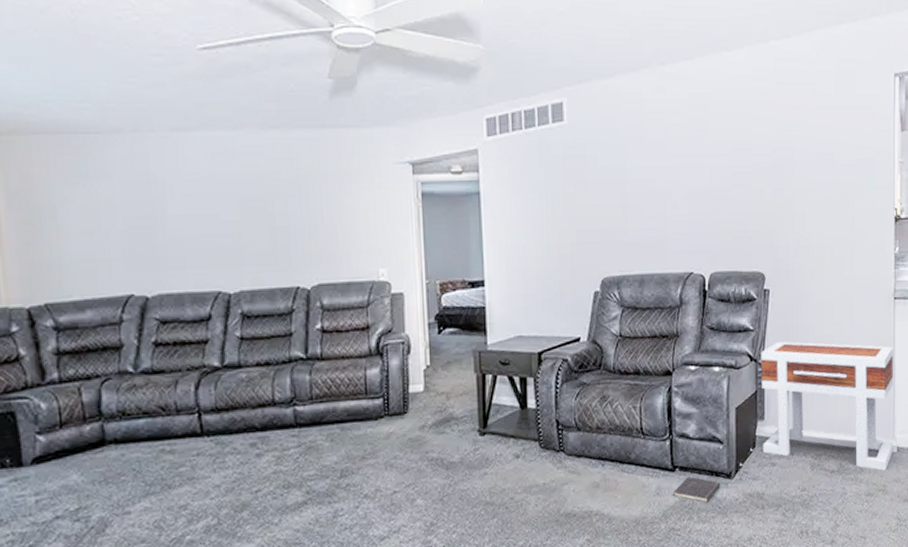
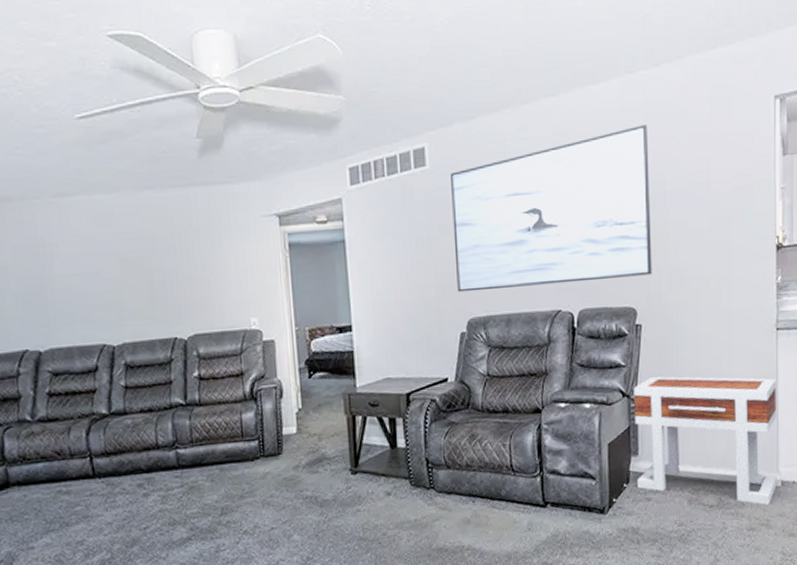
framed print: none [588,94,780,251] -> present [451,125,652,293]
hardcover book: present [673,477,721,503] -> none [545,512,594,538]

